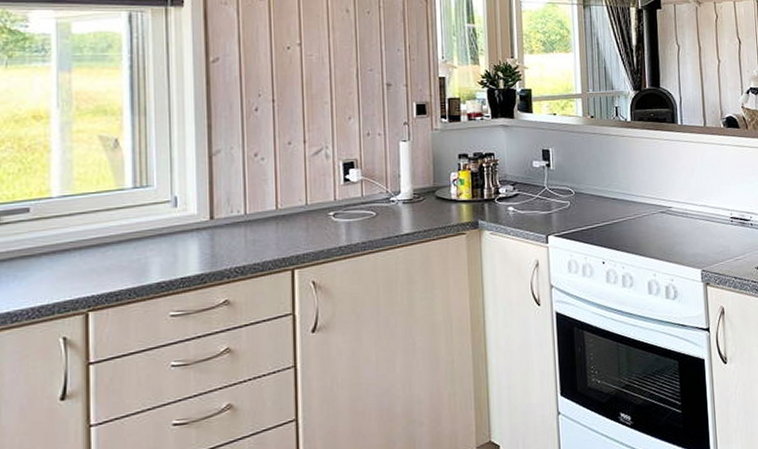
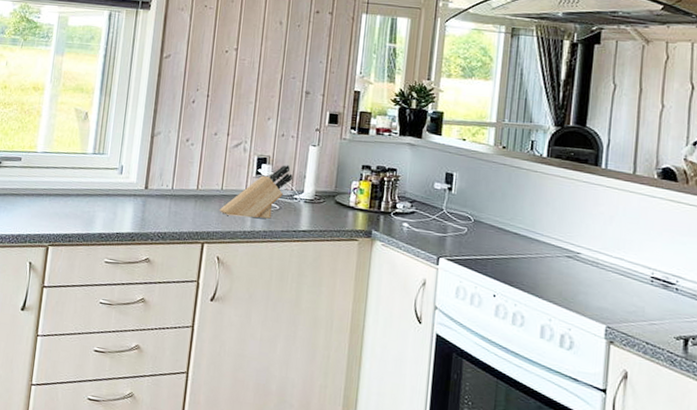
knife block: none [307,166,386,233] -> present [219,165,293,219]

